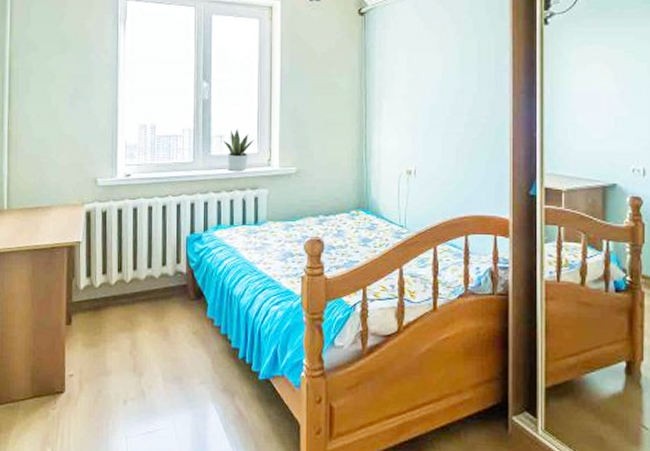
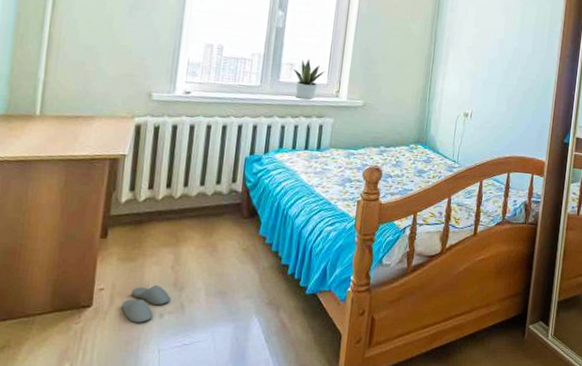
slippers: none [90,370,132,409] -> present [121,284,171,323]

